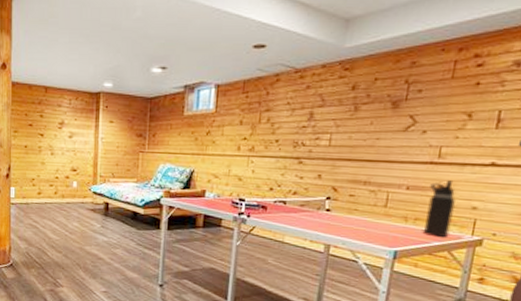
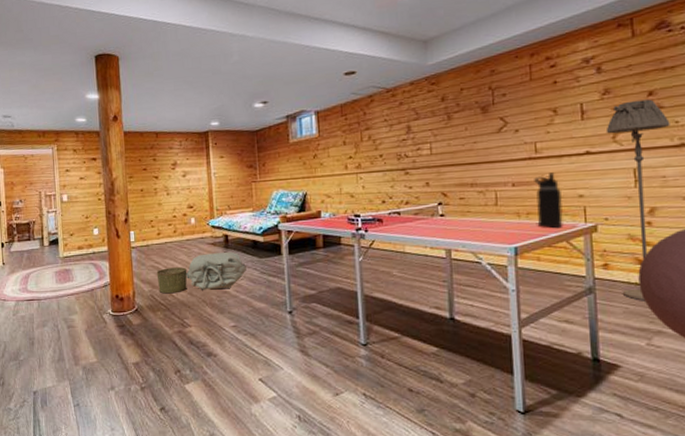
basket: none [34,228,65,254] -> present [156,267,187,294]
duffel bag: none [62,218,123,256] -> present [185,252,247,290]

